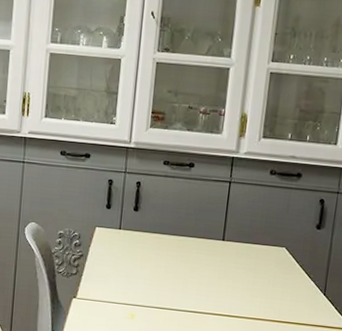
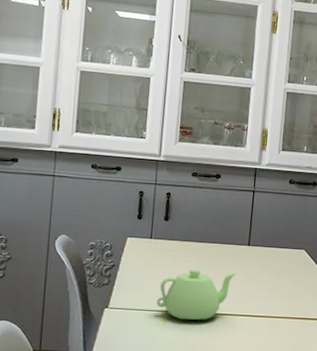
teapot: none [125,263,210,317] -> present [157,269,237,320]

